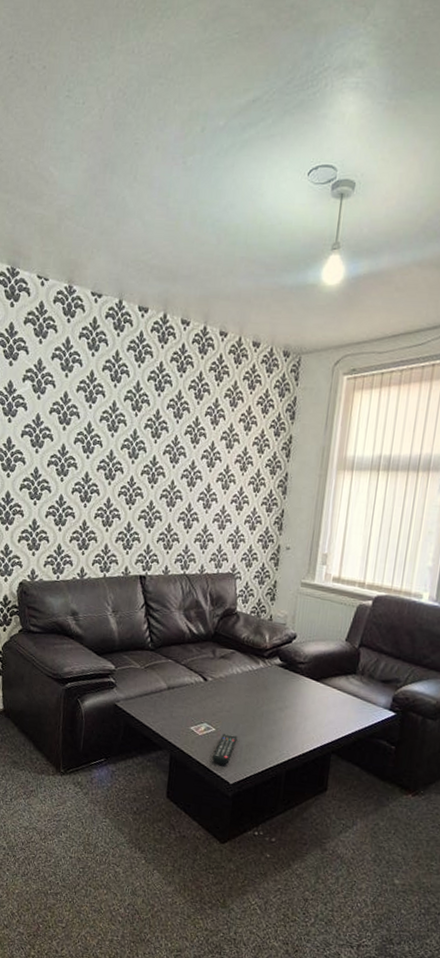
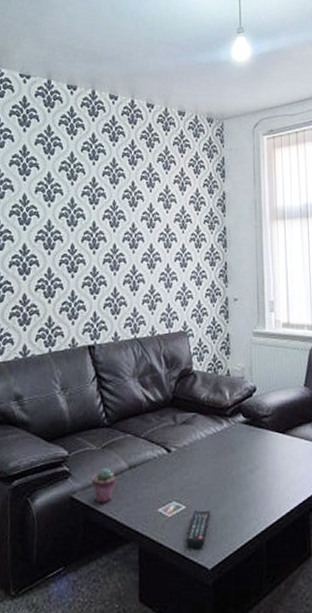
potted succulent: none [133,685,155,714] -> present [91,468,116,502]

